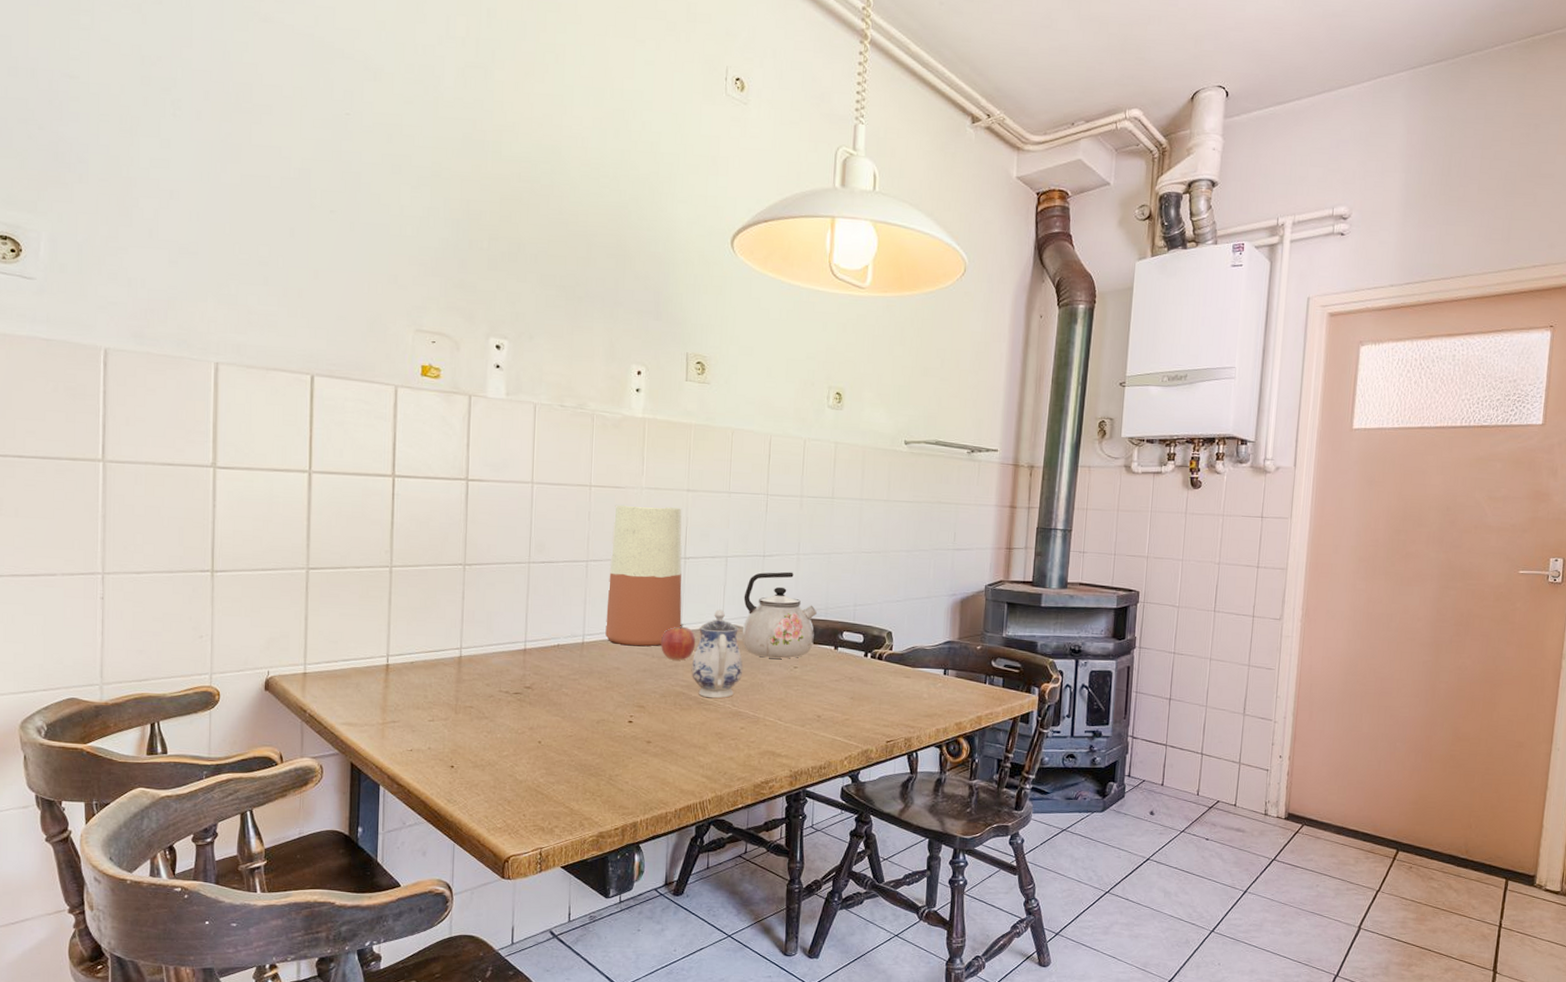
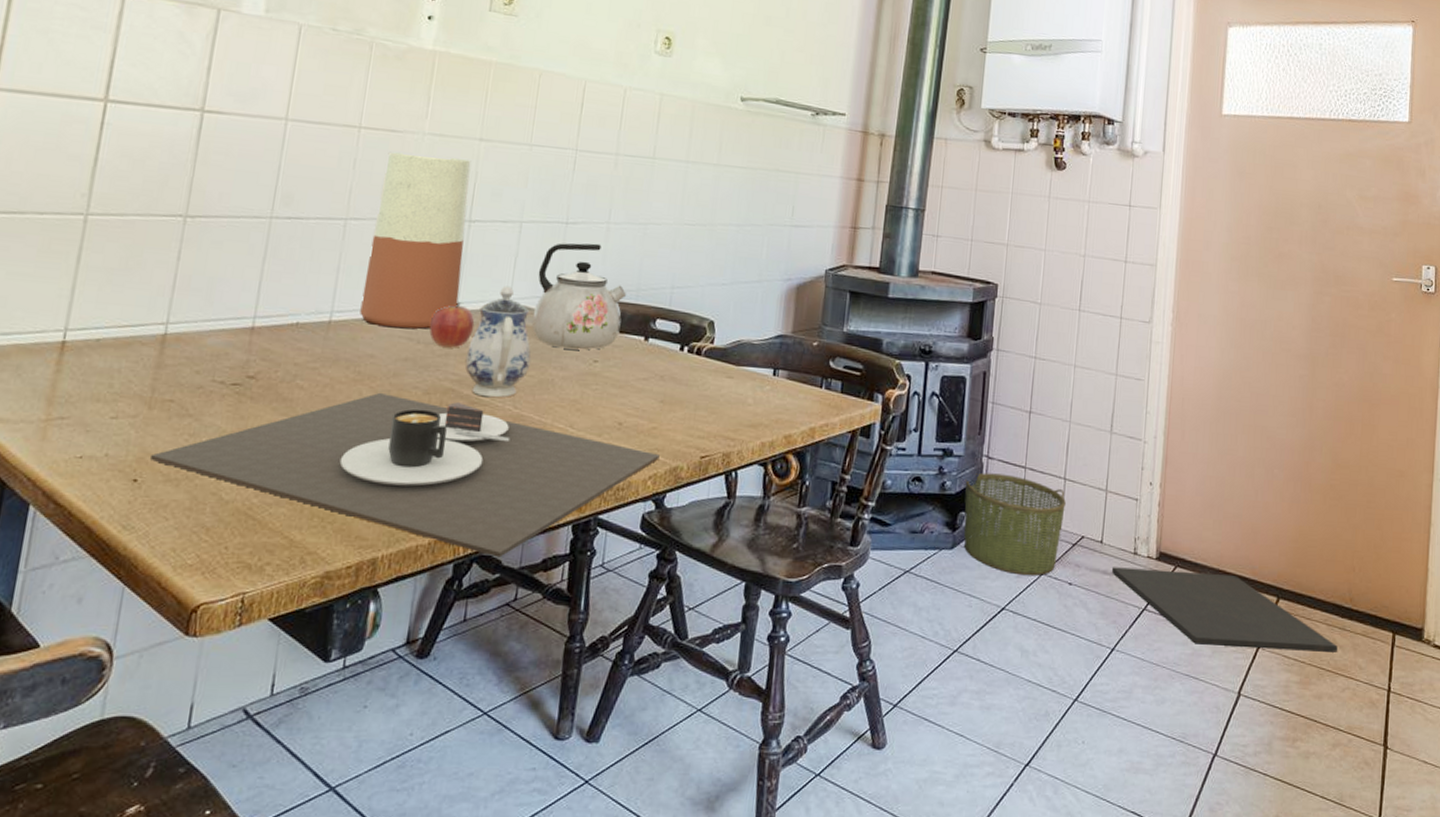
place setting: none [461,696,853,821] -> present [150,392,660,558]
basket: none [1112,750,1203,833] -> present [964,472,1066,576]
doormat: none [1244,825,1453,895] -> present [1111,567,1338,652]

